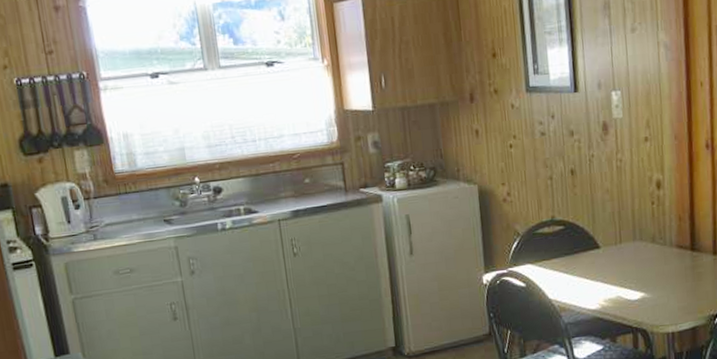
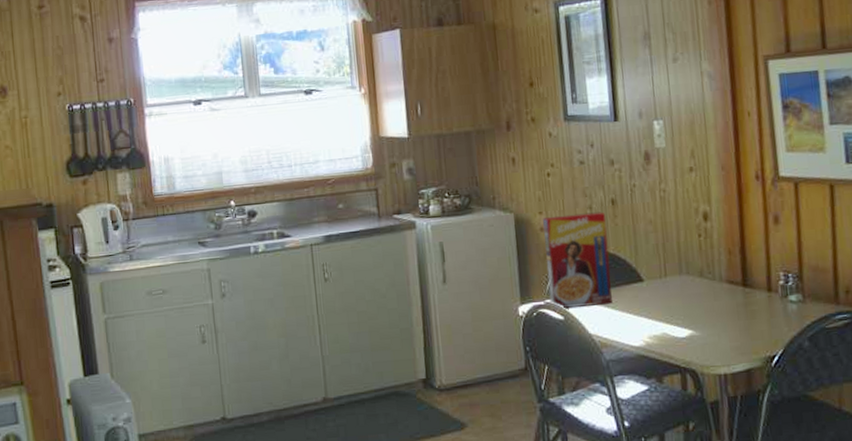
cereal box: none [506,182,571,276] -> present [543,212,612,308]

